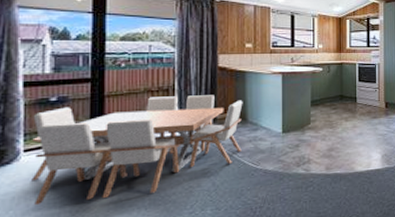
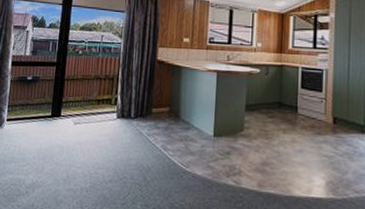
dining table: present [31,95,243,206] -> none [9,84,177,177]

